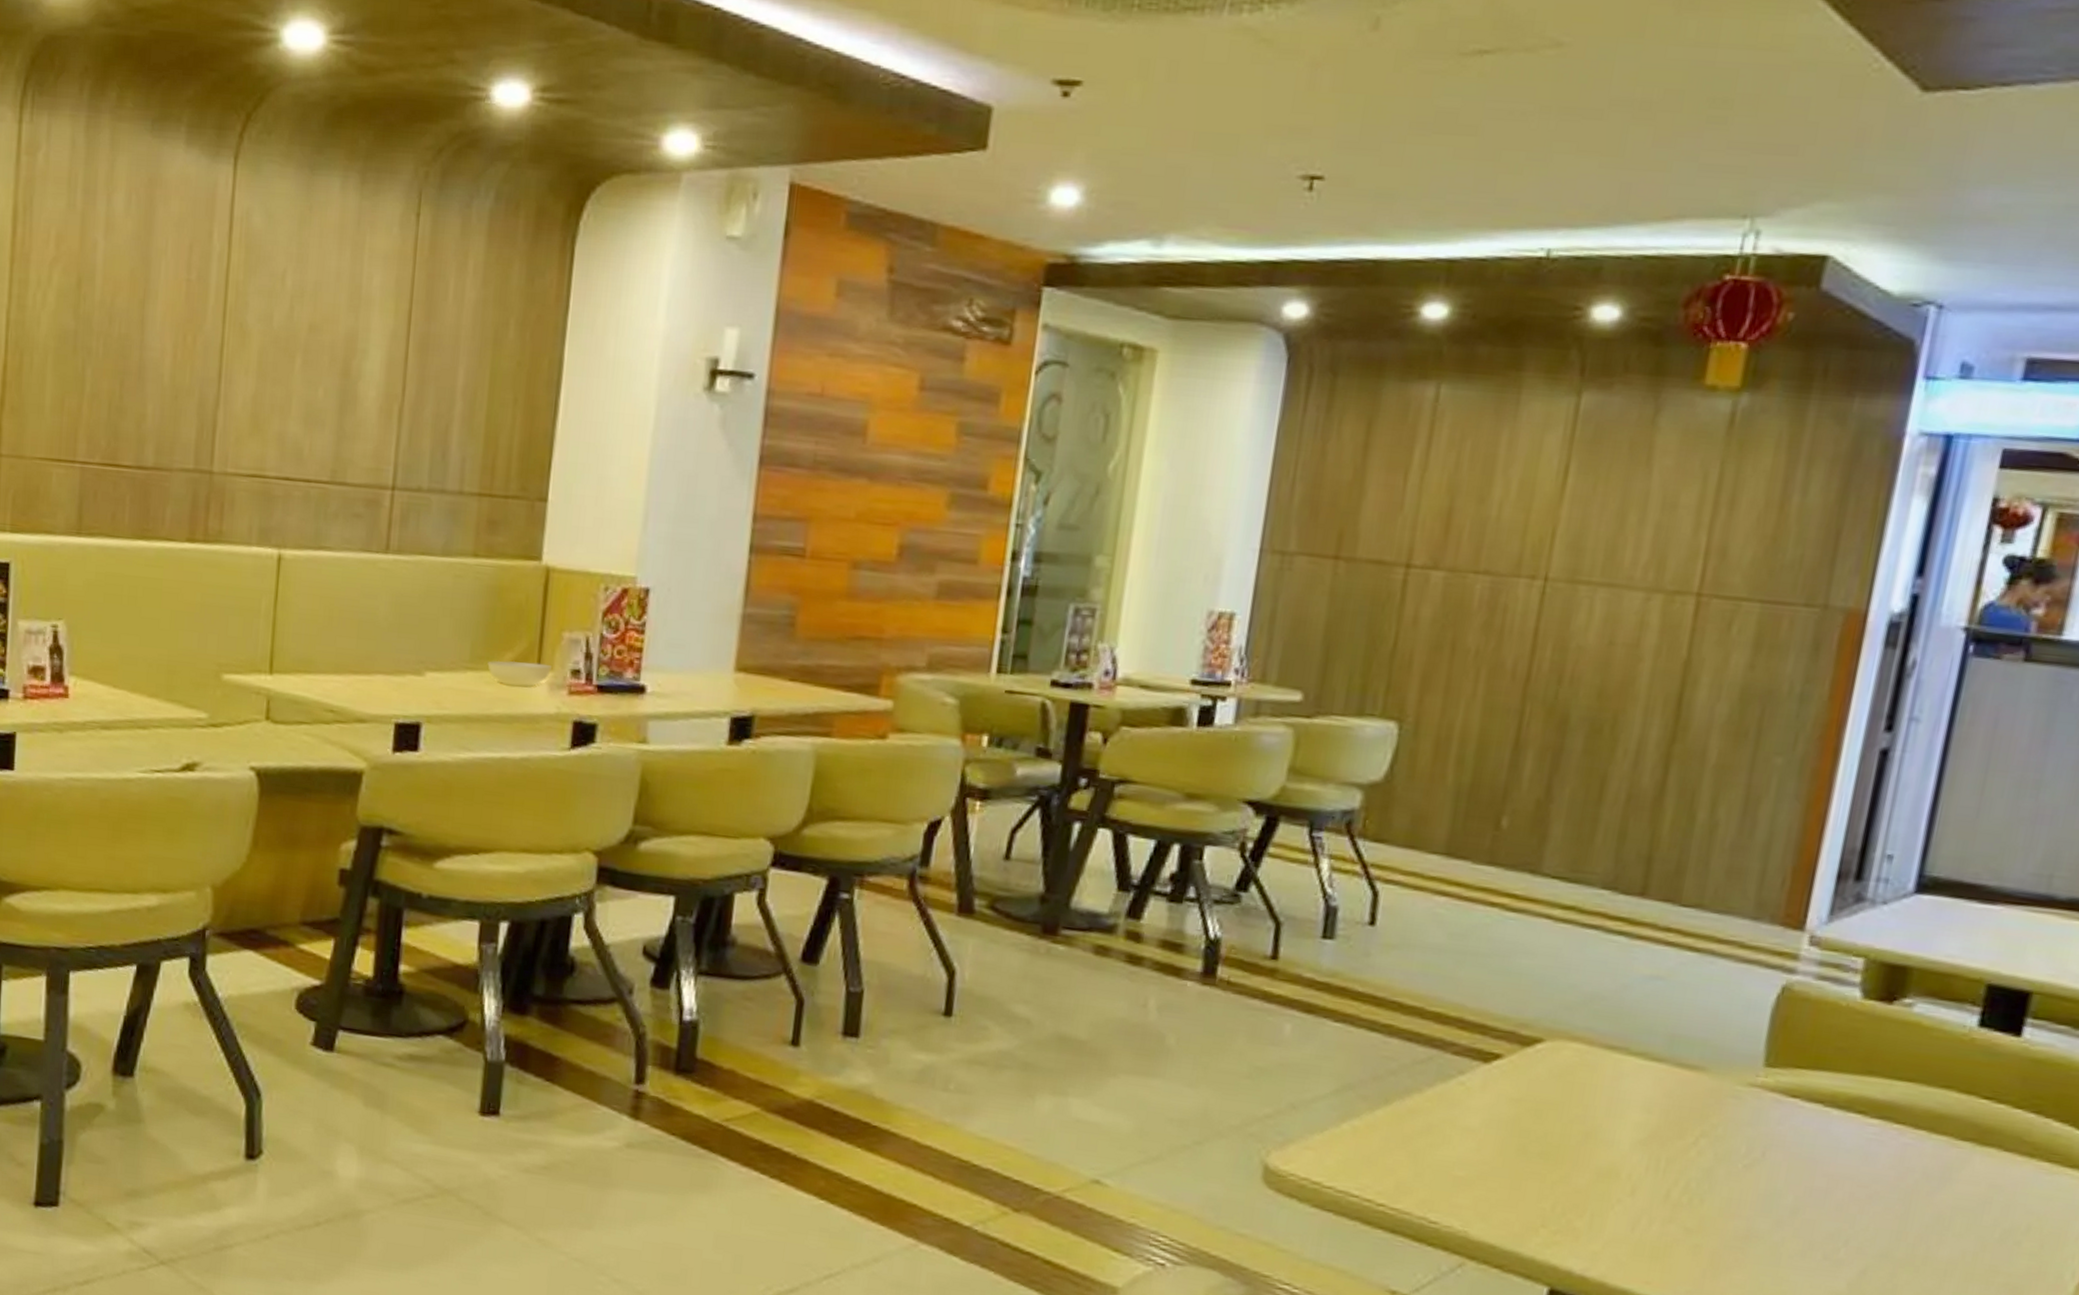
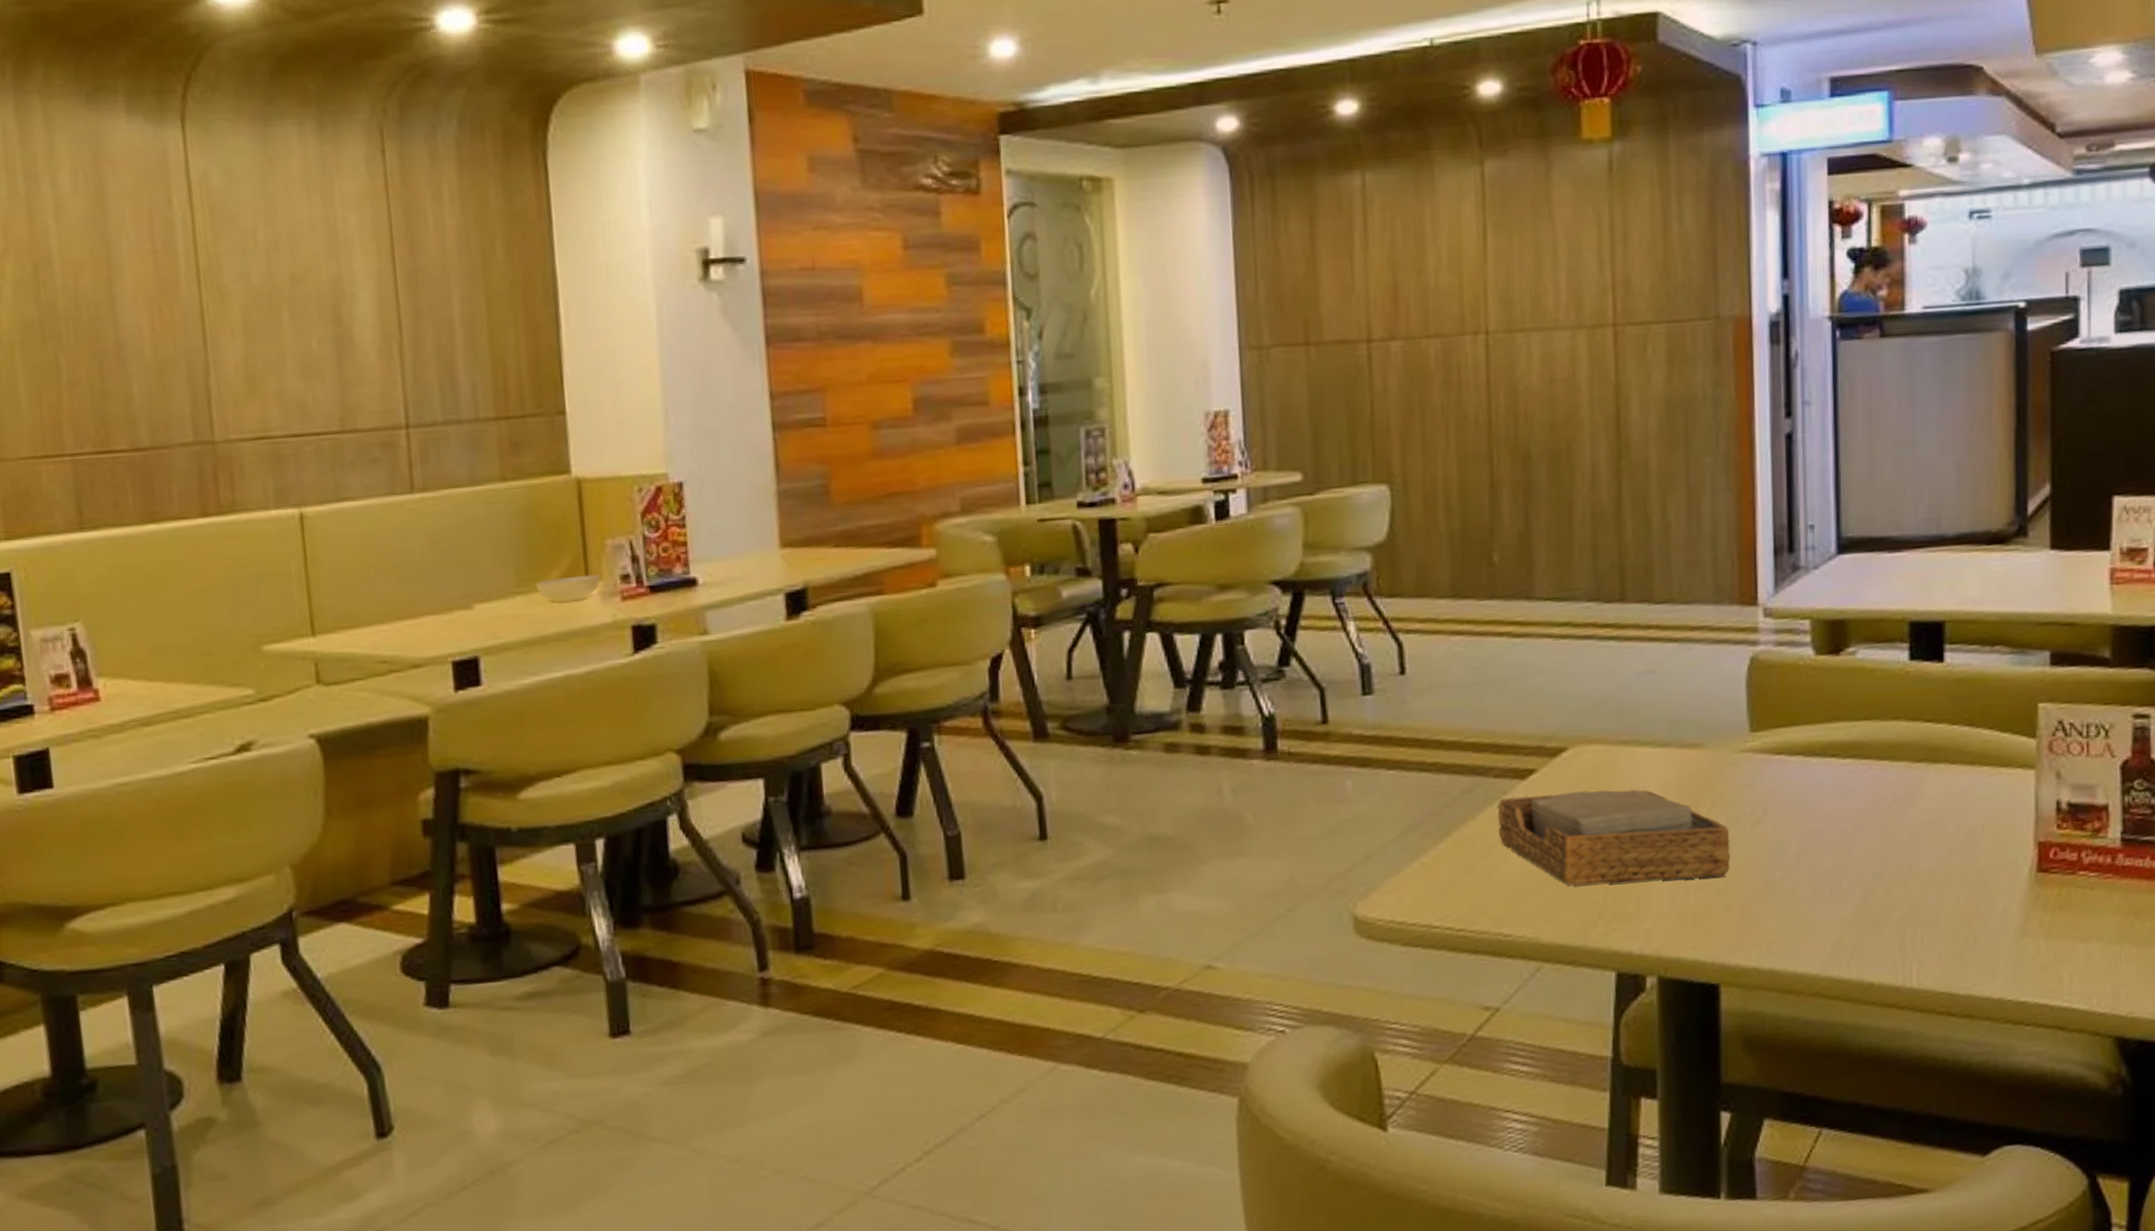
napkin holder: none [1445,1077,1715,1215] -> present [1497,789,1731,885]

